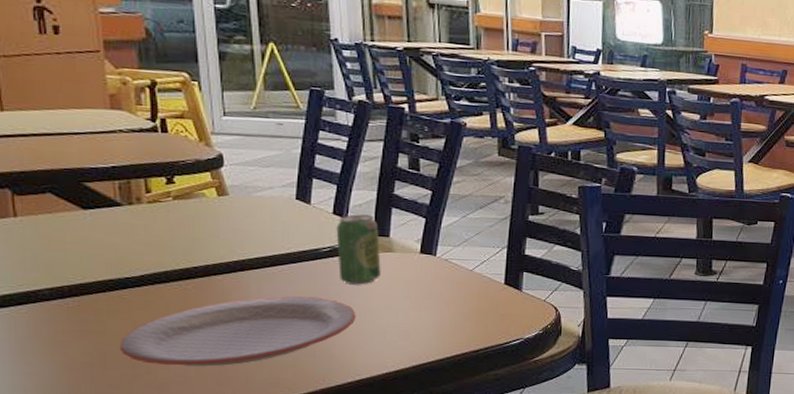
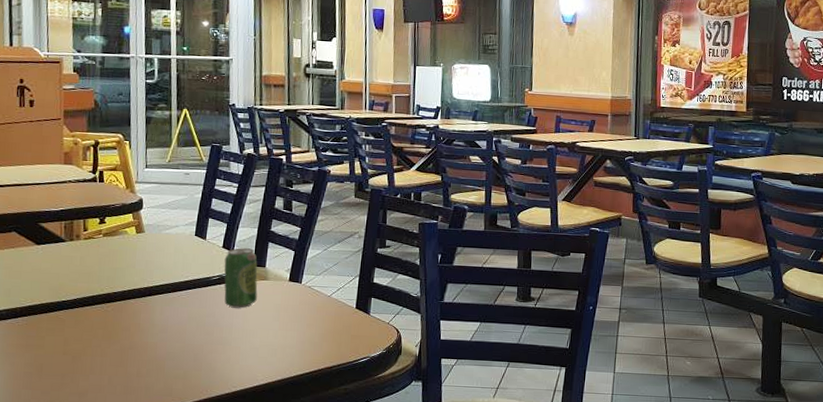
plate: present [119,296,356,367] -> none [53,317,236,378]

